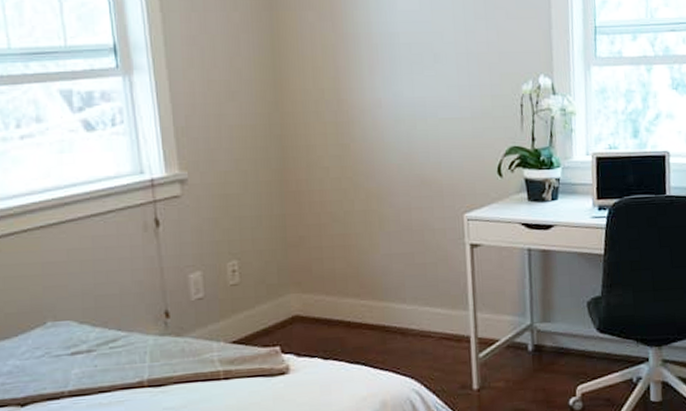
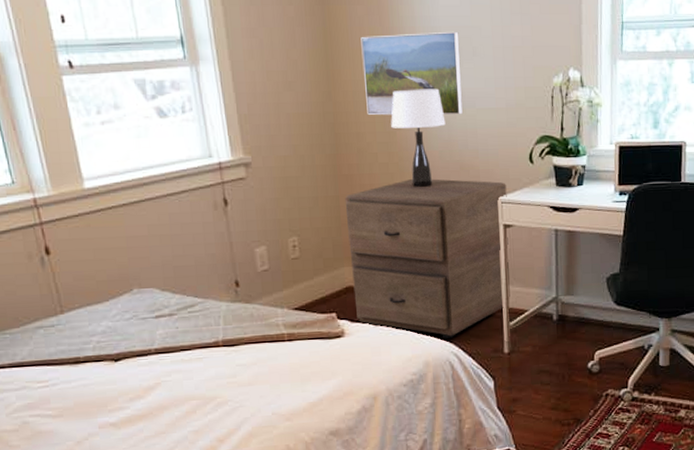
filing cabinet: none [292,194,479,374] -> present [345,178,510,338]
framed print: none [311,37,423,127] -> present [361,31,463,116]
table lamp: none [344,97,405,205] -> present [391,88,446,188]

